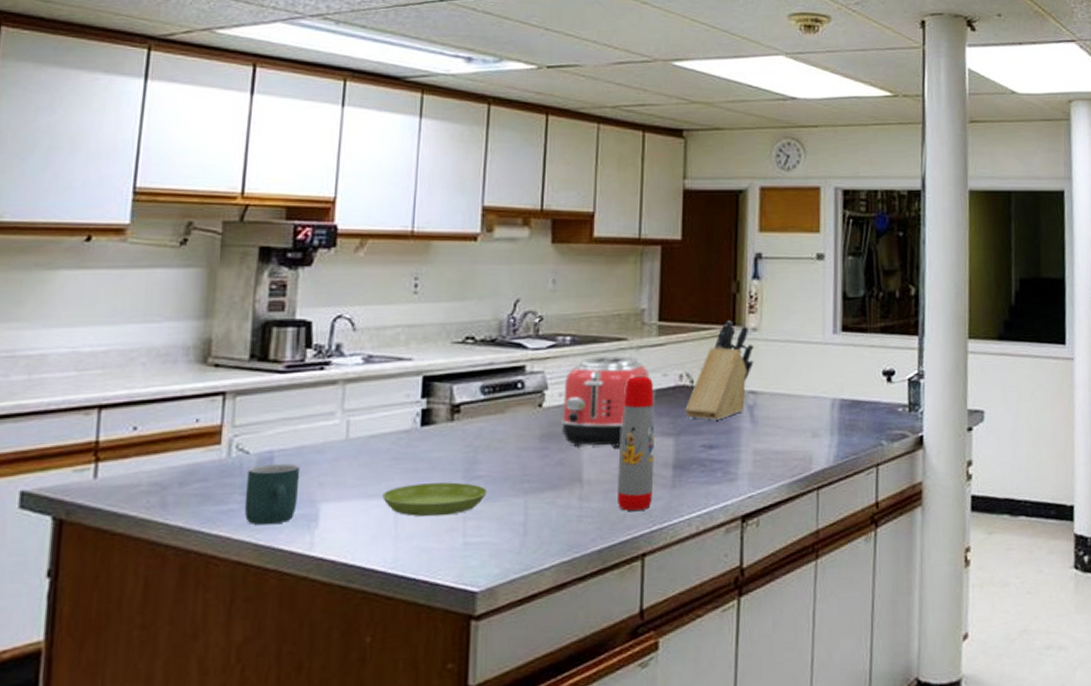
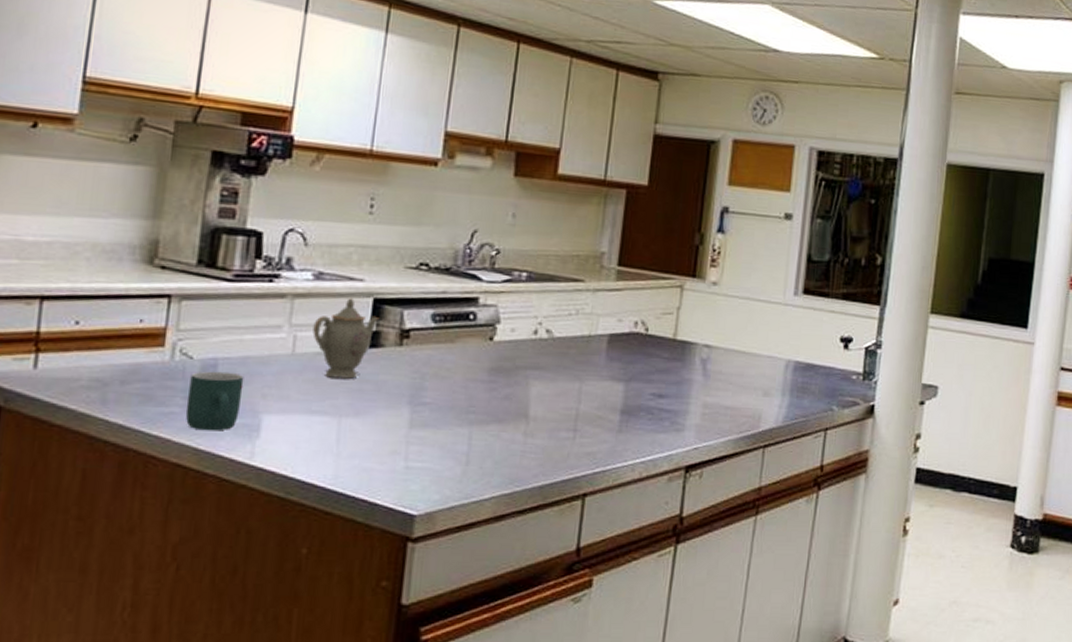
teapot: none [365,378,430,460] -> present [313,298,380,379]
saucer: present [382,482,487,517] -> none [326,404,432,439]
toaster: present [560,355,650,447] -> none [510,294,605,387]
water bottle: present [618,375,654,511] -> none [562,318,608,451]
knife block: present [685,319,754,421] -> none [637,271,713,371]

